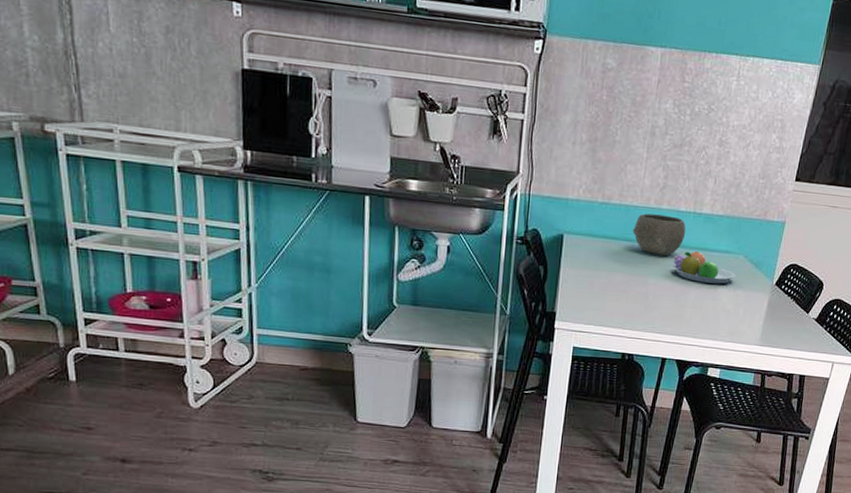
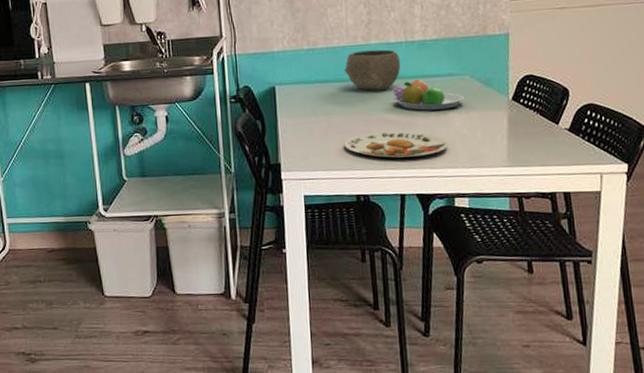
plate: none [619,295,713,325] -> present [344,131,449,158]

